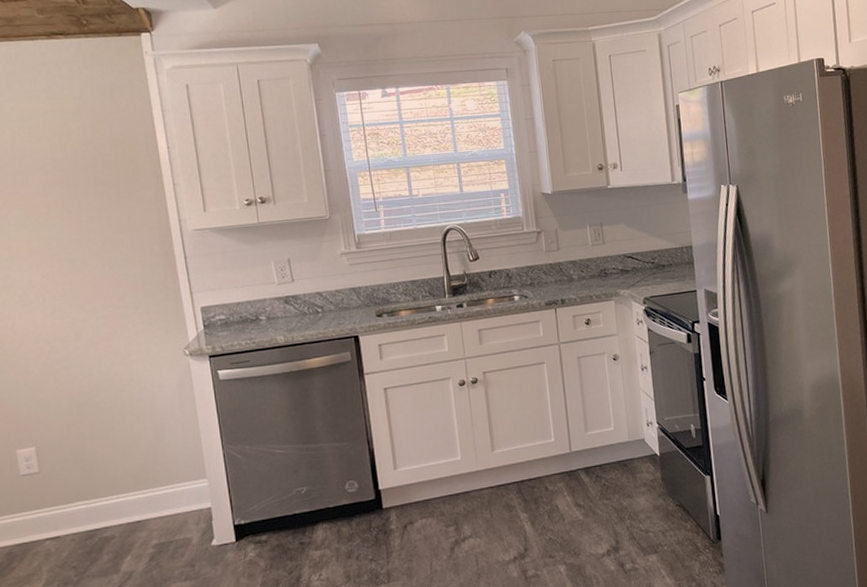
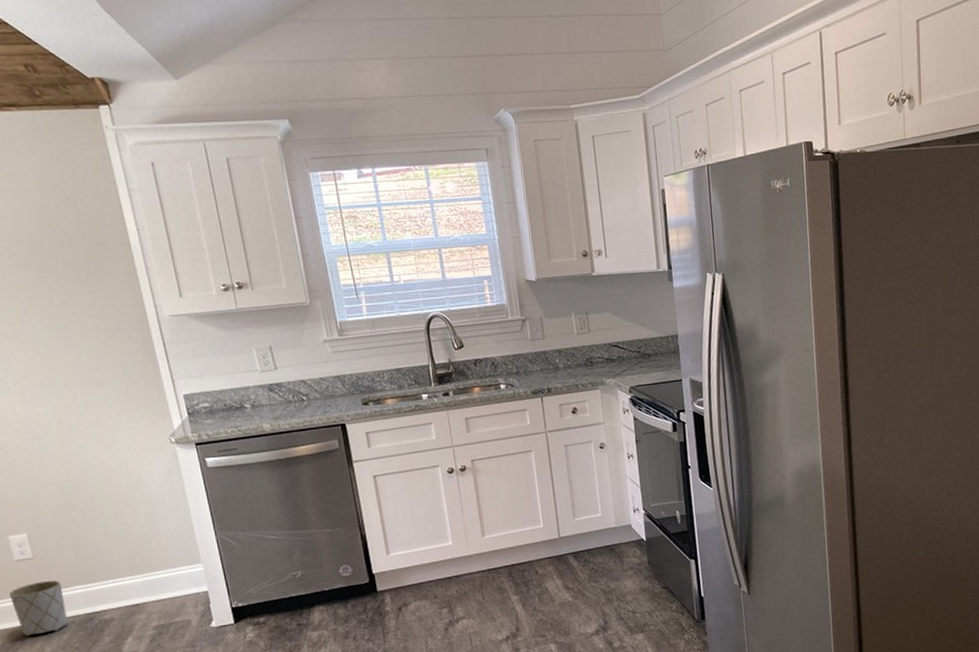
planter: none [12,495,68,555] -> present [9,580,68,637]

